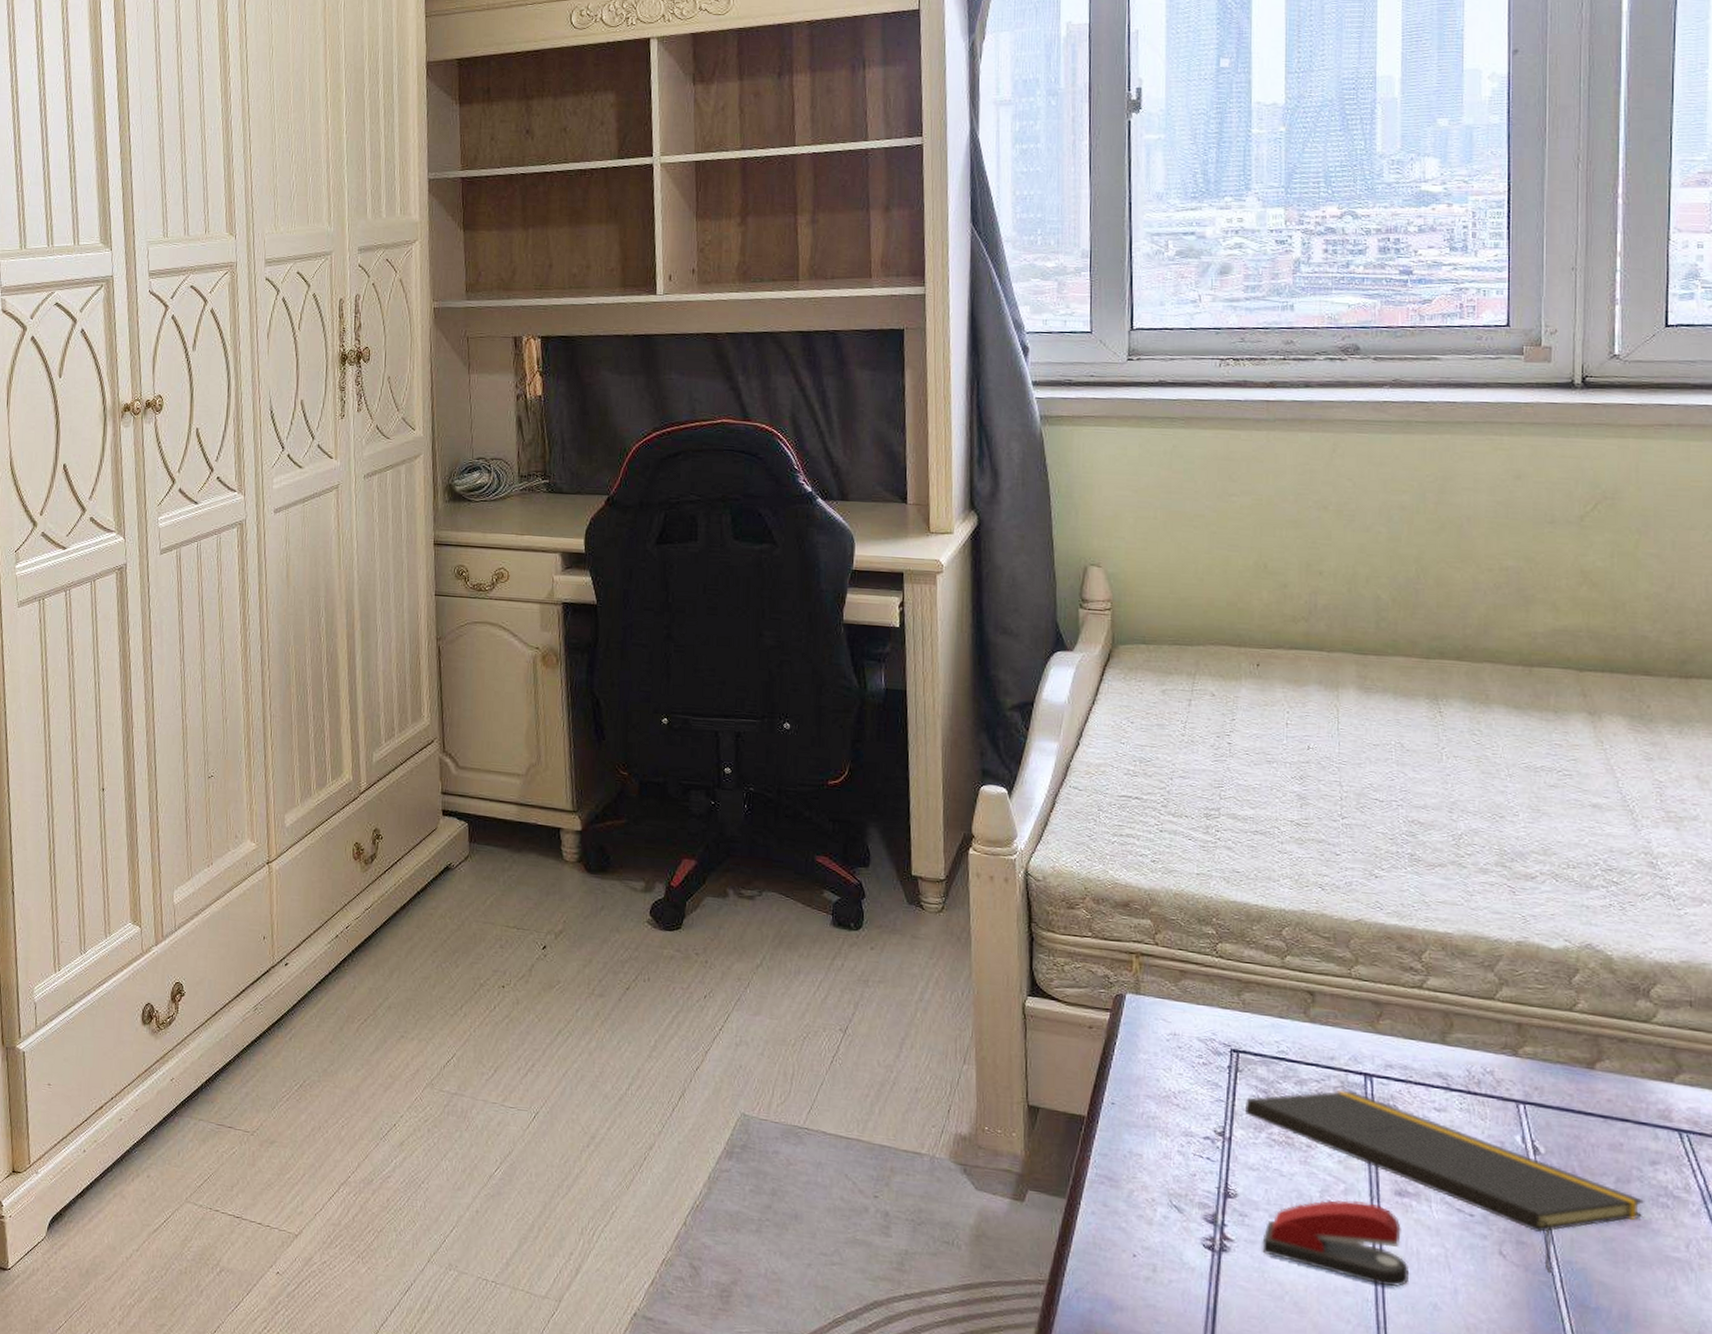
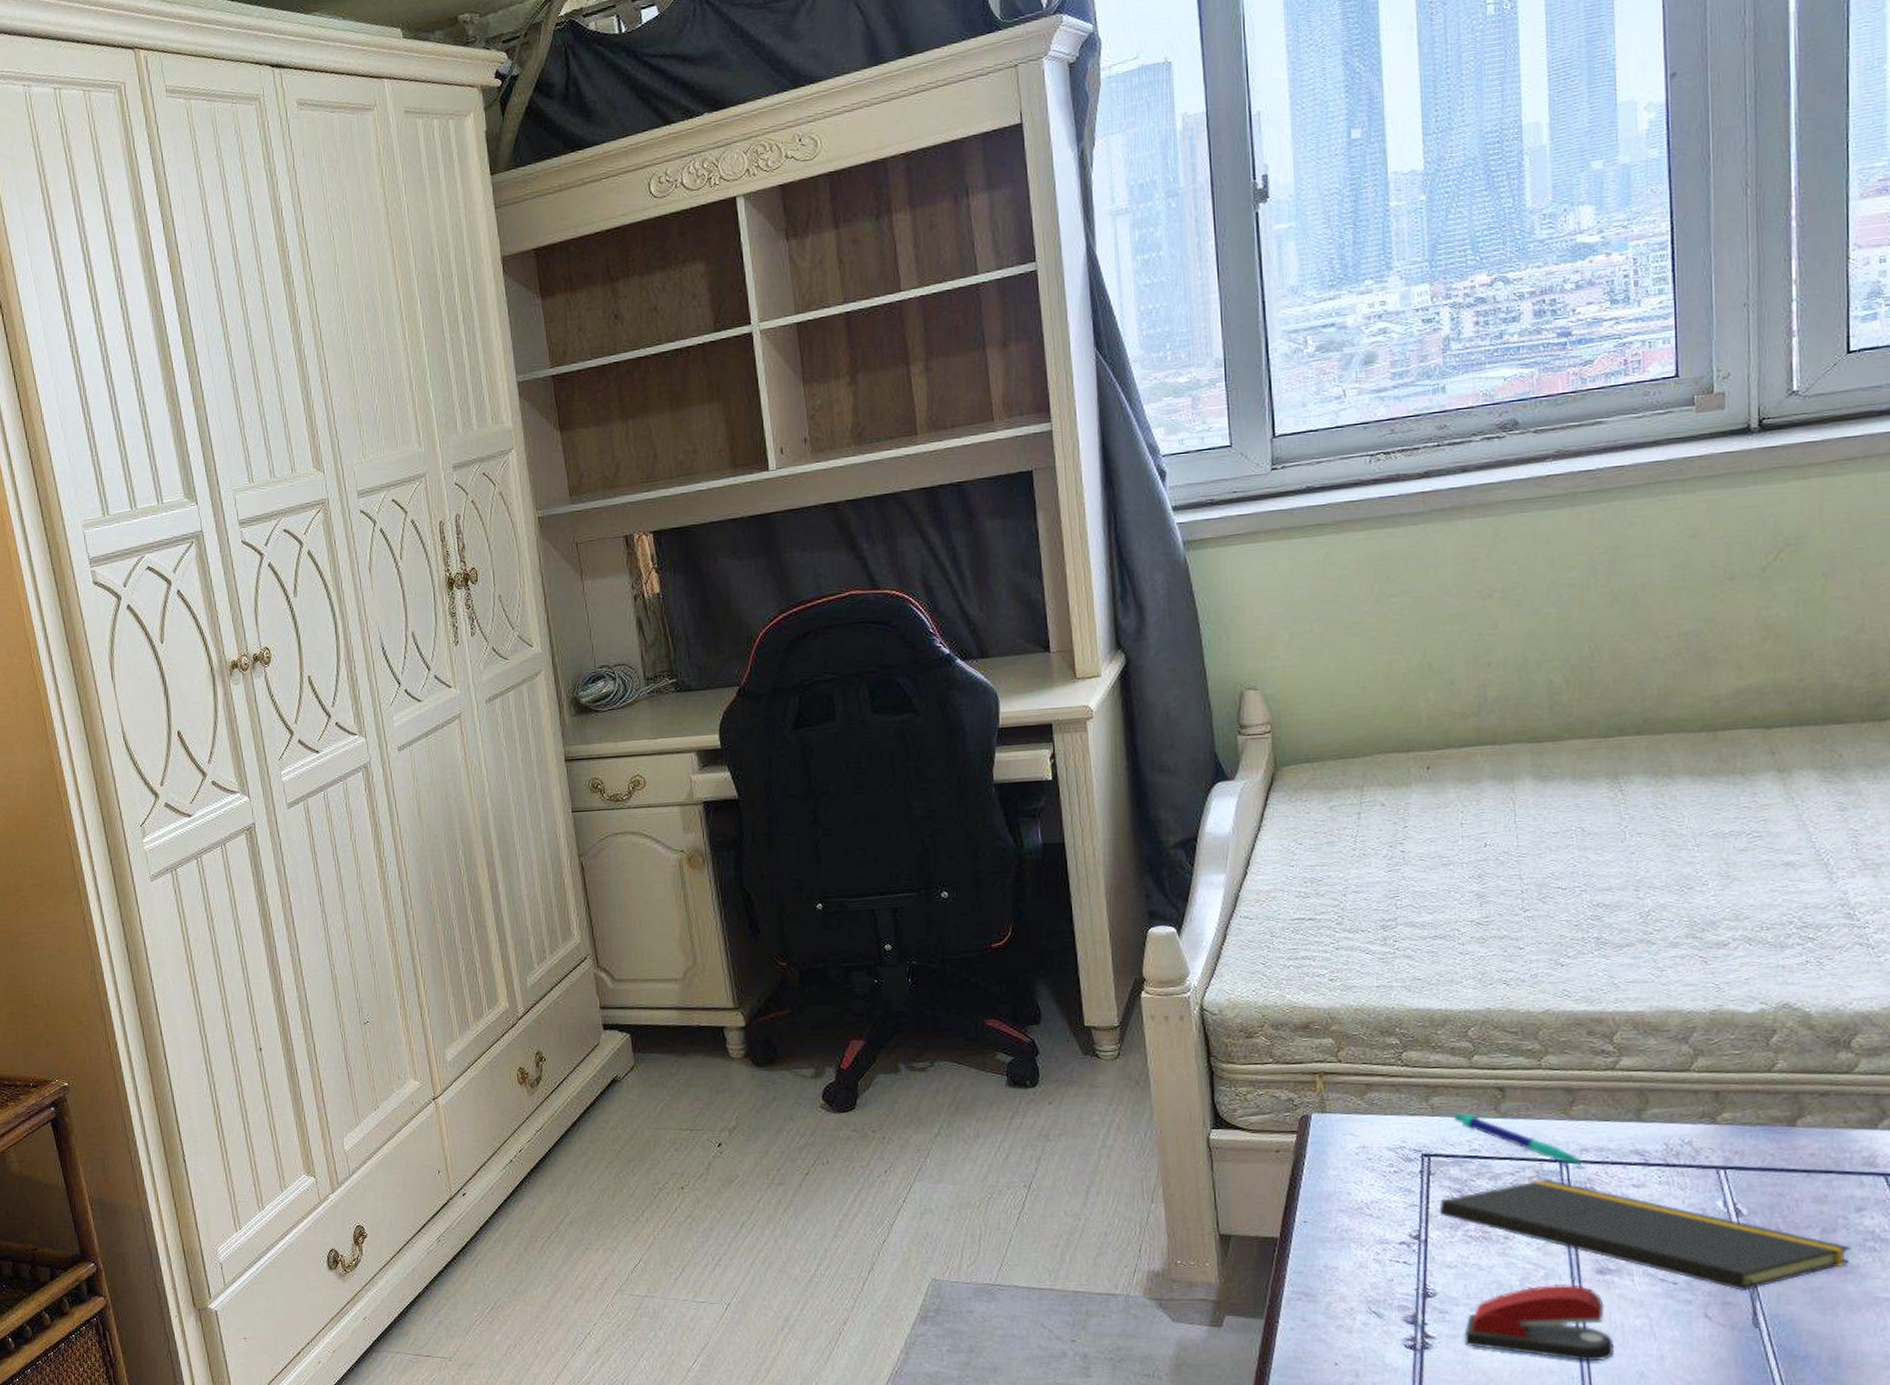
pen: none [1263,1012,1390,1082] -> present [1453,1113,1586,1166]

